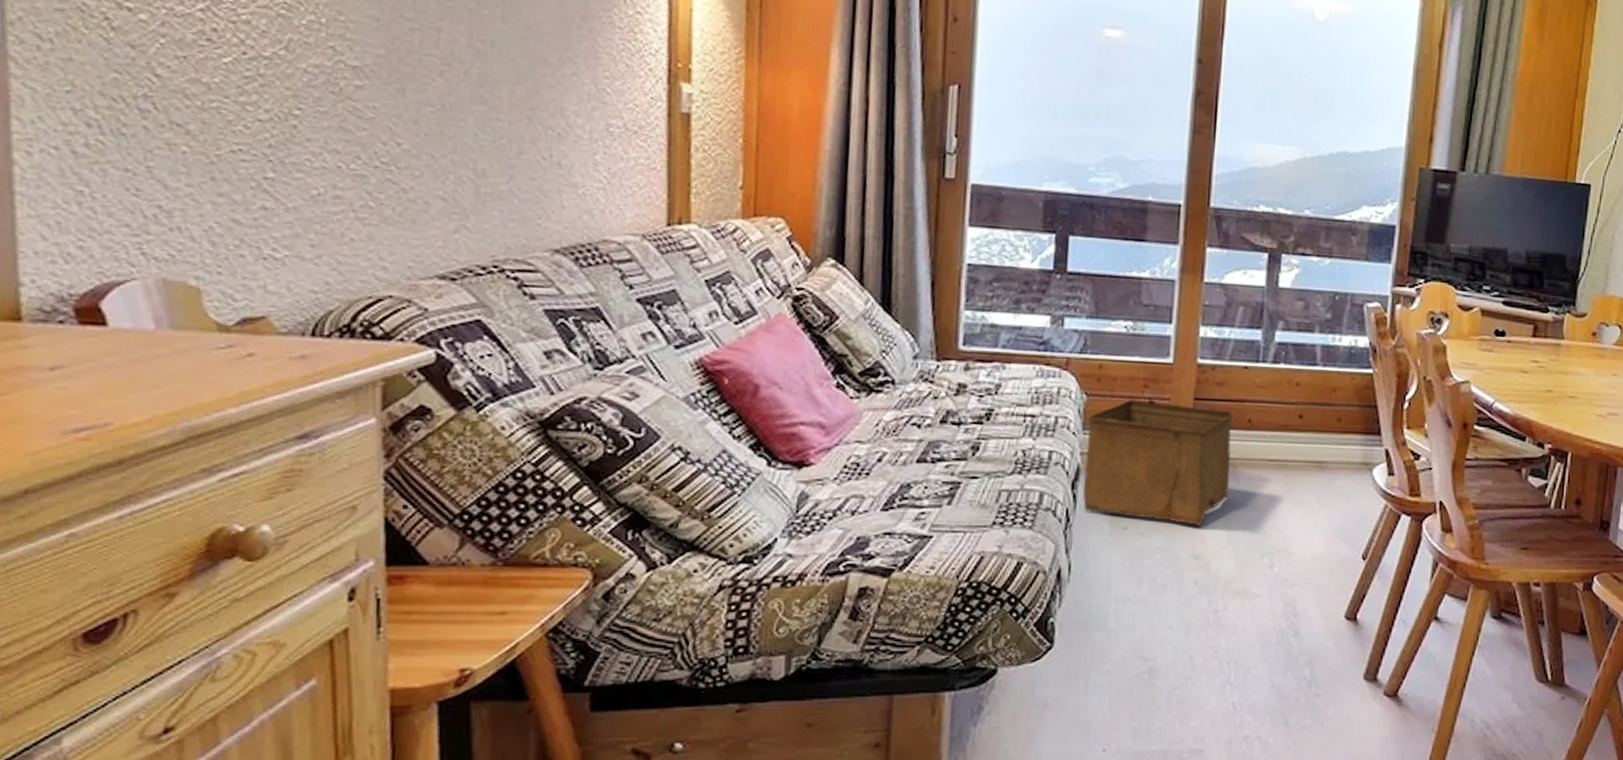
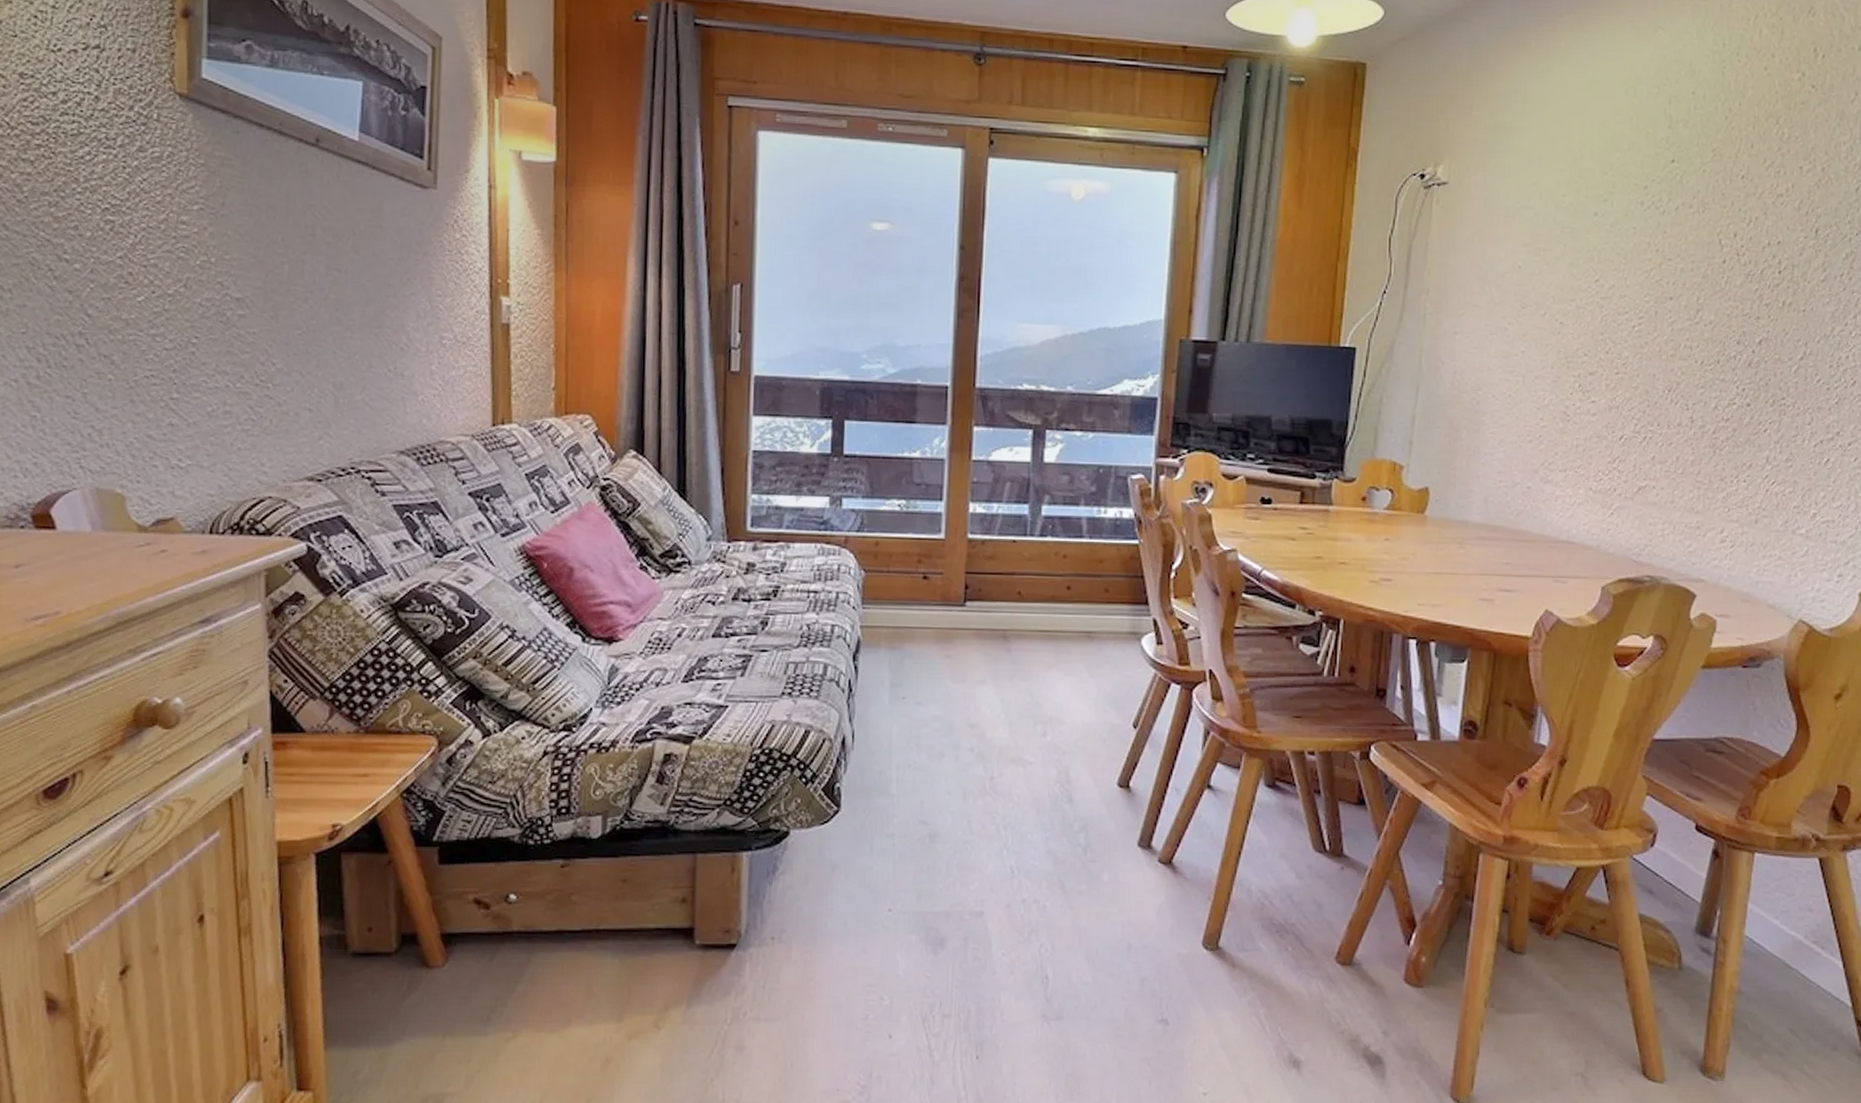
storage bin: present [1082,399,1234,527] -> none [863,574,1004,696]

